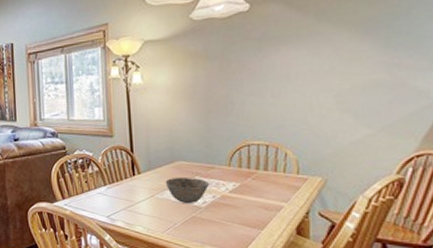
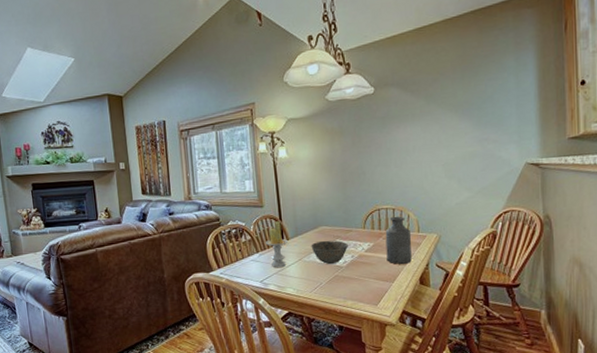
candle: none [113,153,140,204] -> present [265,221,289,268]
bottle: none [255,154,287,209] -> present [385,216,412,264]

